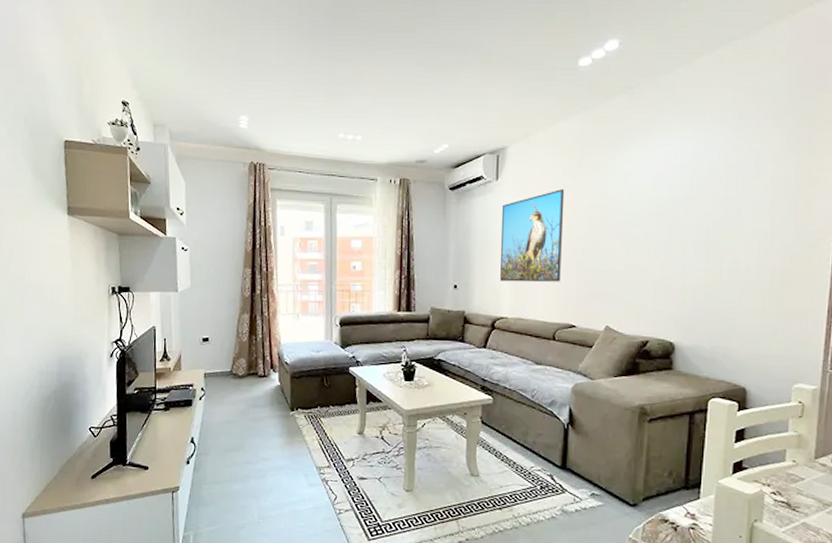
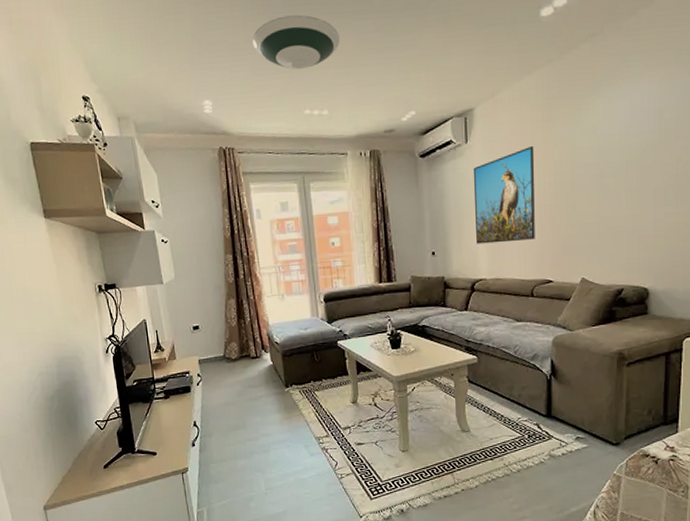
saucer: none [294,43,380,94] -> present [252,15,340,70]

